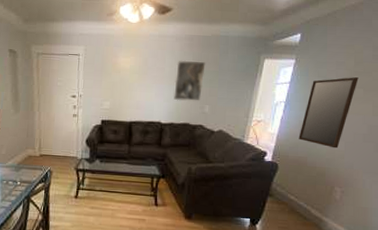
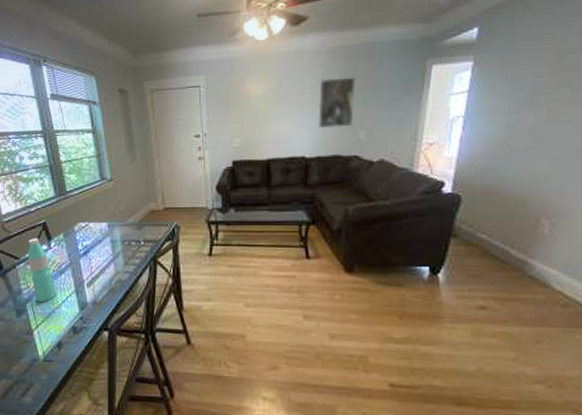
home mirror: present [298,77,359,149] -> none [486,75,563,170]

